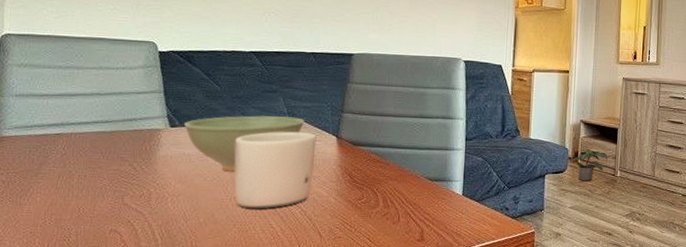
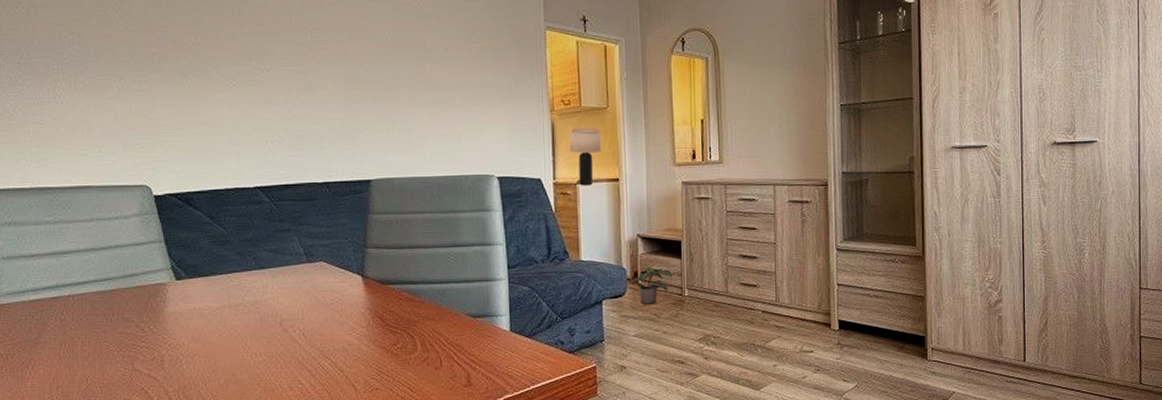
bowl: present [184,115,305,173] -> none [191,257,325,326]
mug: present [234,131,317,209] -> none [249,273,340,365]
table lamp: none [528,24,557,75] -> present [569,128,602,186]

